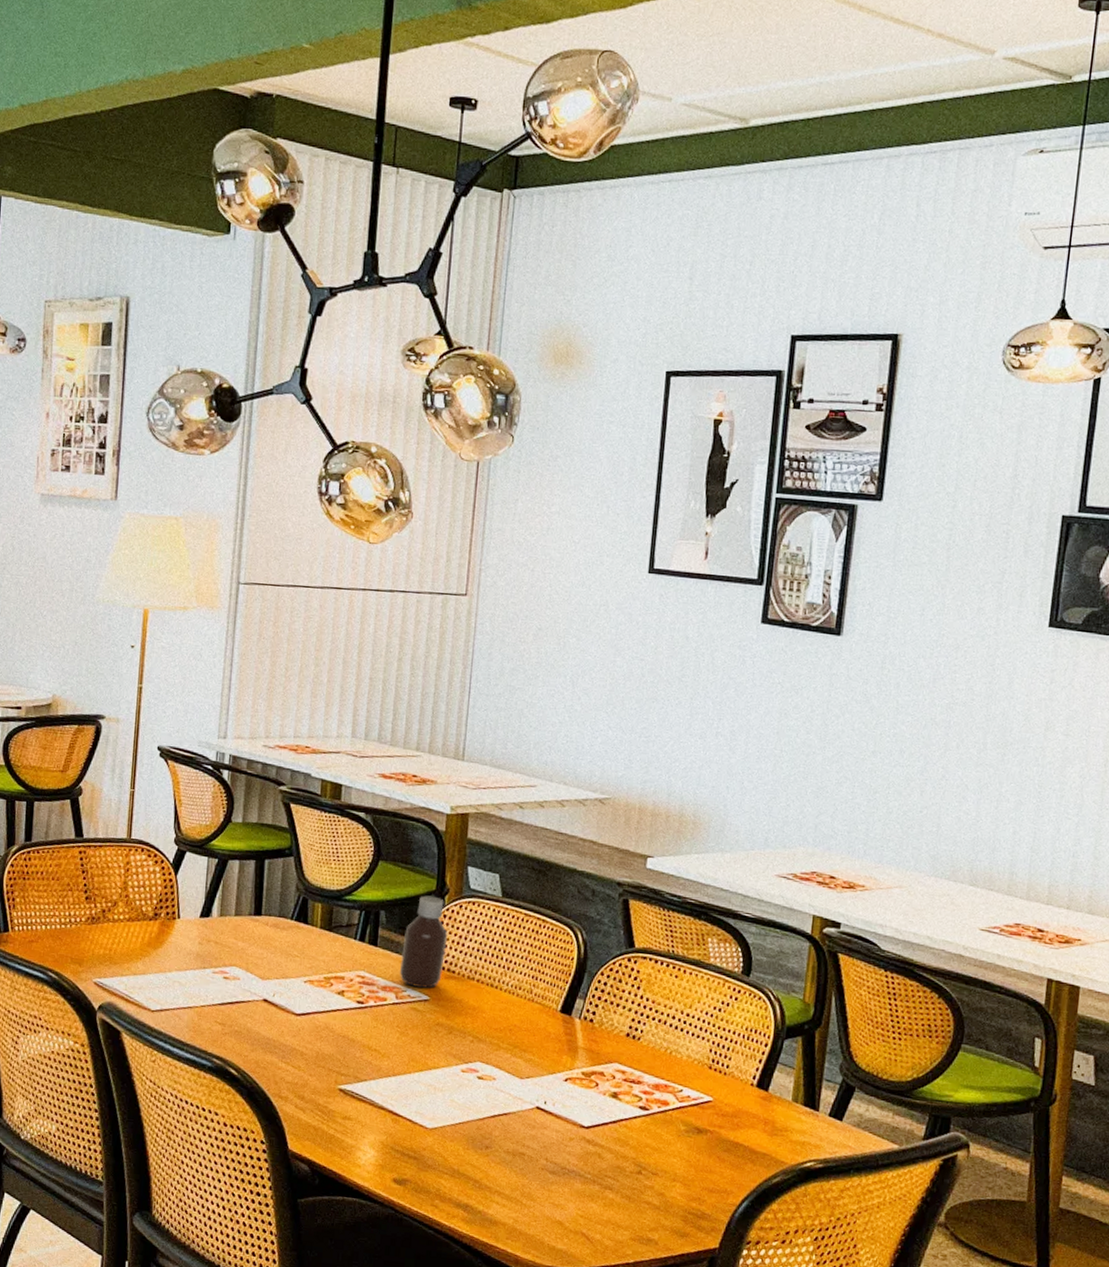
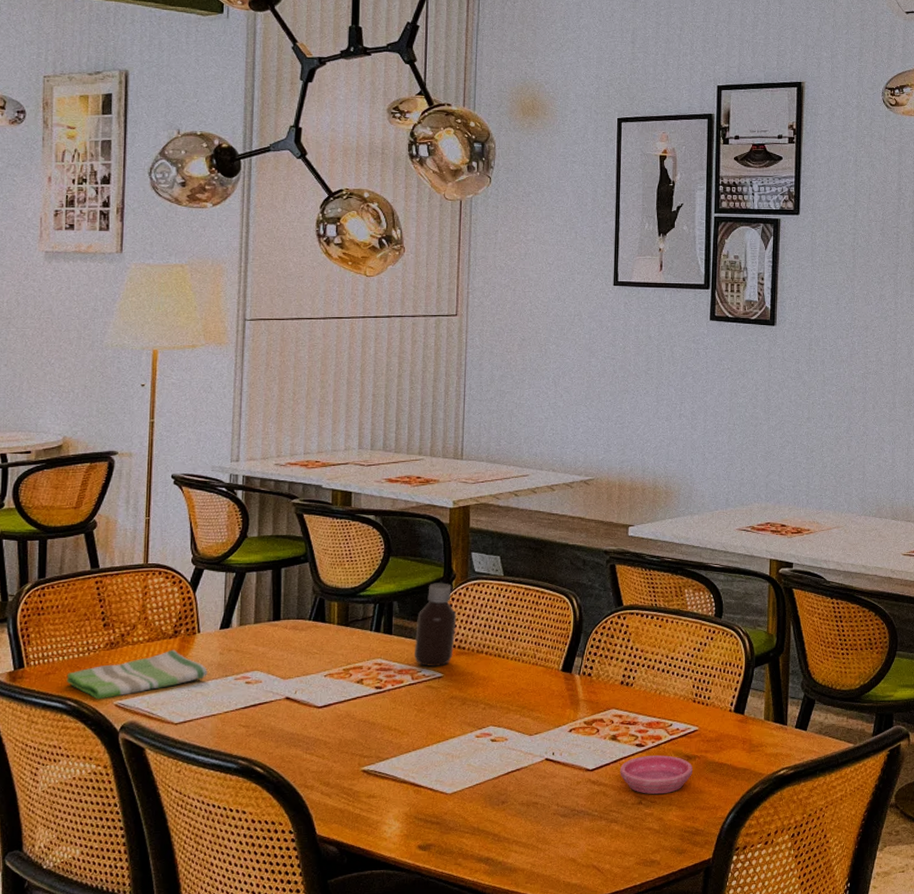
dish towel: none [48,932,186,975] -> present [66,649,208,700]
saucer: none [619,1120,703,1167] -> present [620,755,693,795]

